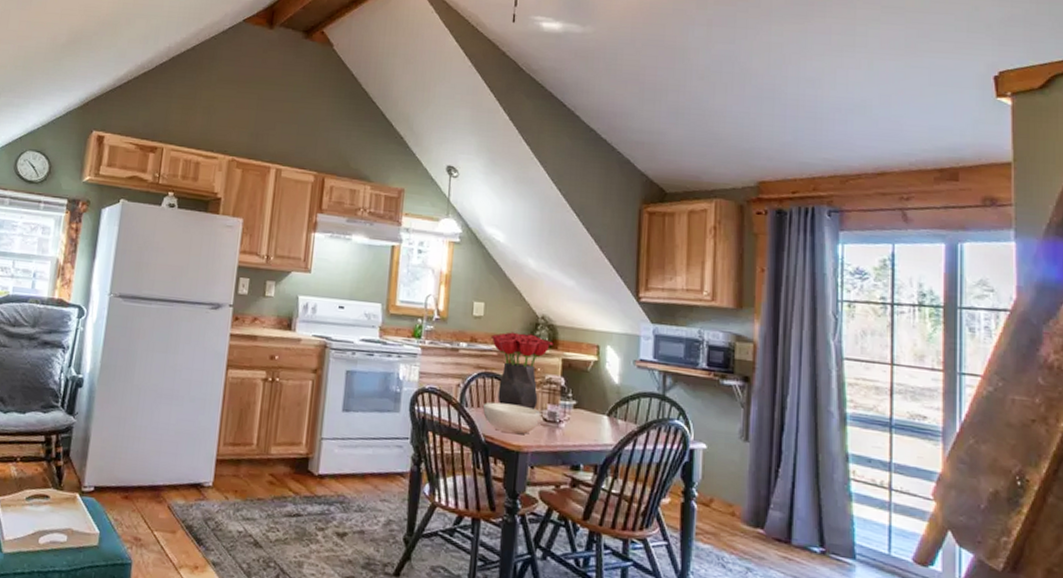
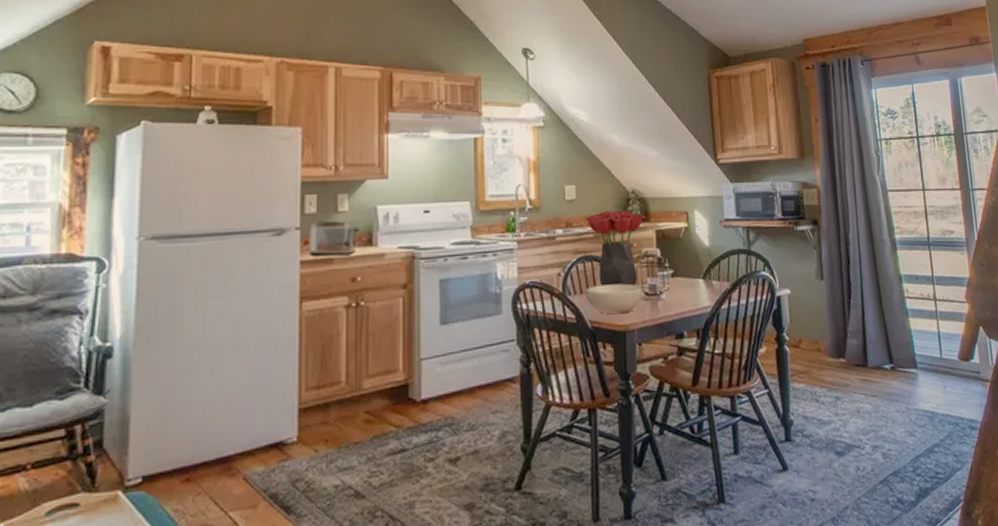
toaster: none [238,302,282,336] -> present [309,220,359,257]

